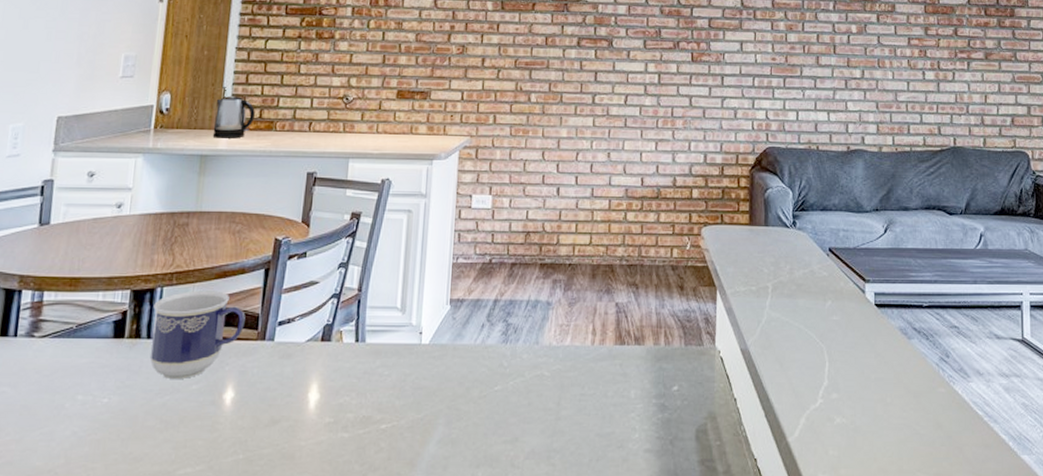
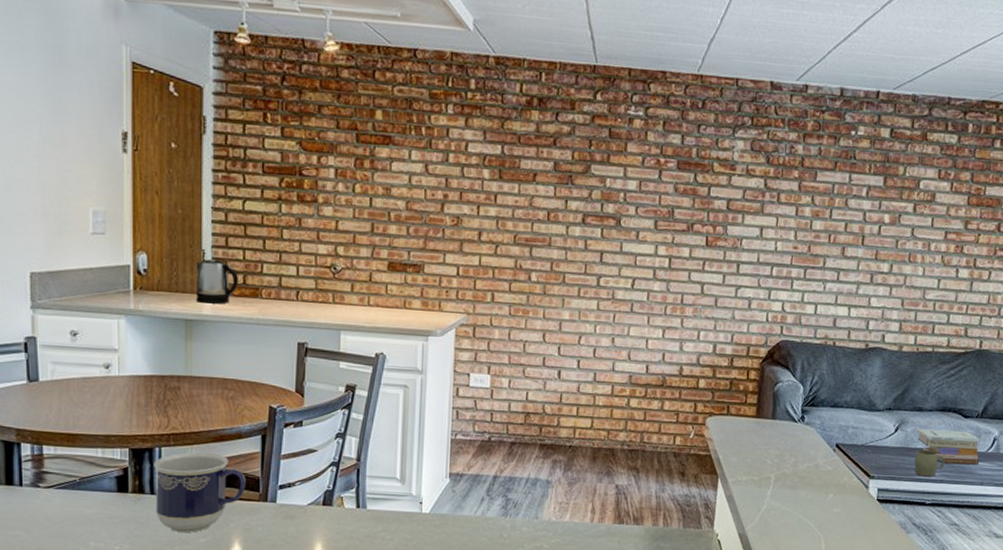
books: none [904,228,970,264] -> present [916,429,980,465]
mug: none [907,249,937,277] -> present [914,449,945,477]

